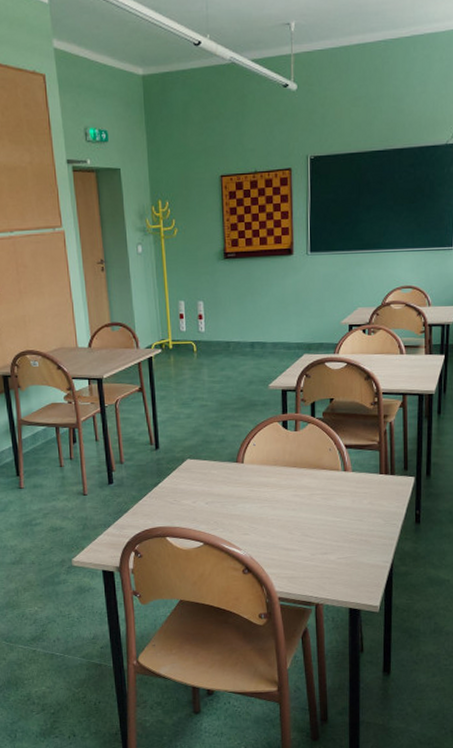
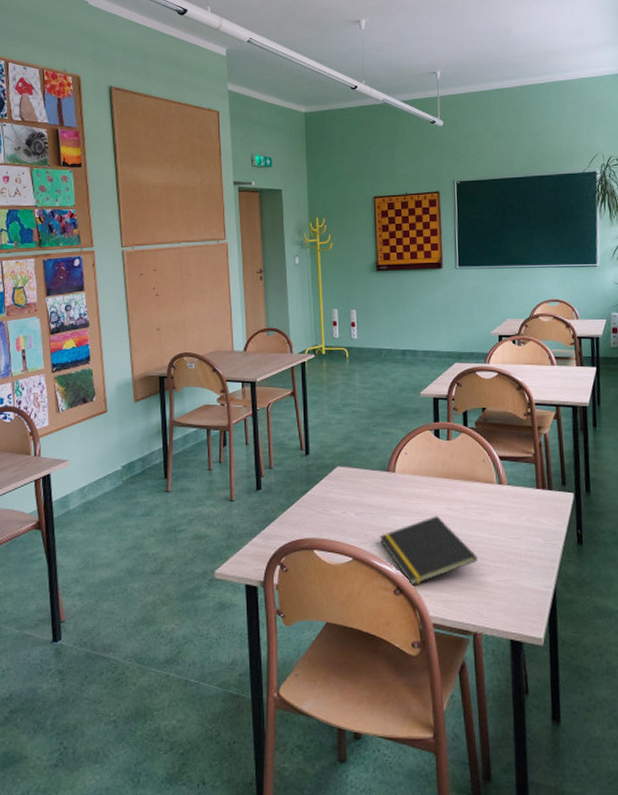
notepad: none [228,502,321,565] -> present [379,516,478,585]

